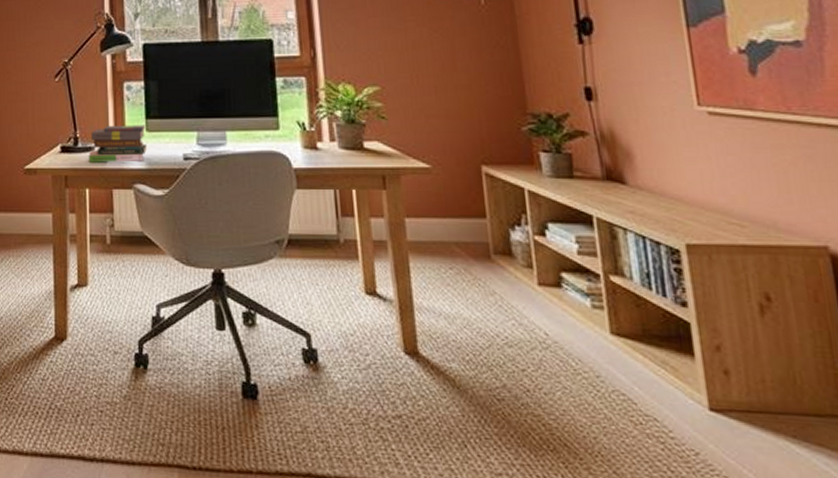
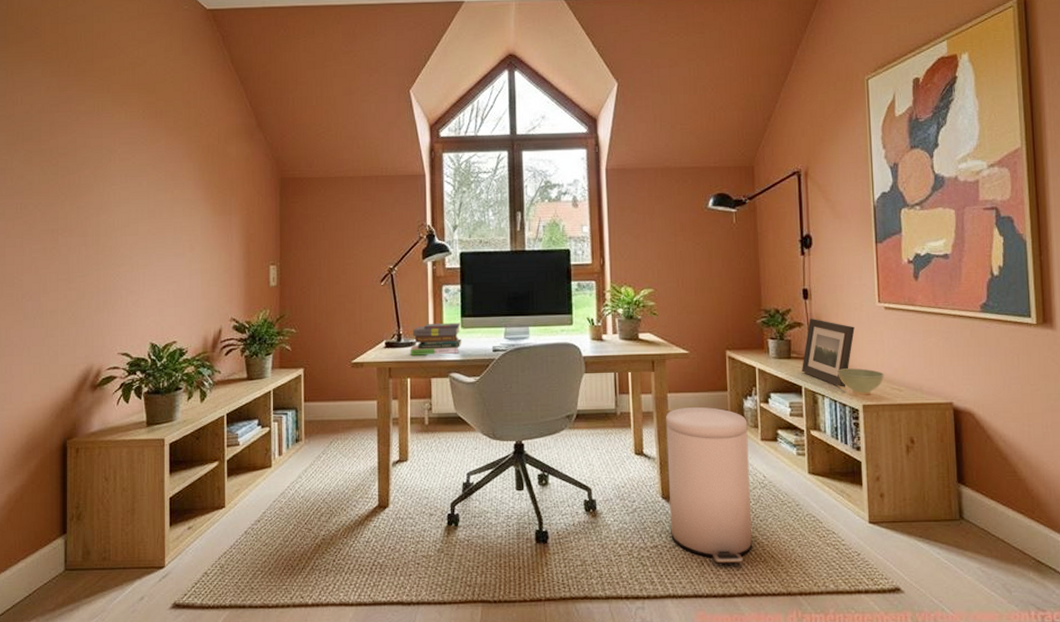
pedal bin: none [404,236,536,450] -> present [666,406,753,564]
picture frame: none [590,125,665,219] -> present [802,318,855,387]
bowl: none [642,193,717,231] -> present [836,368,885,395]

